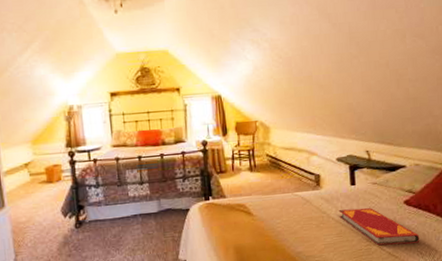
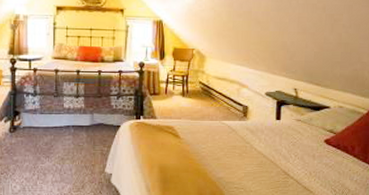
hardback book: present [338,208,420,246] -> none [261,142,335,181]

